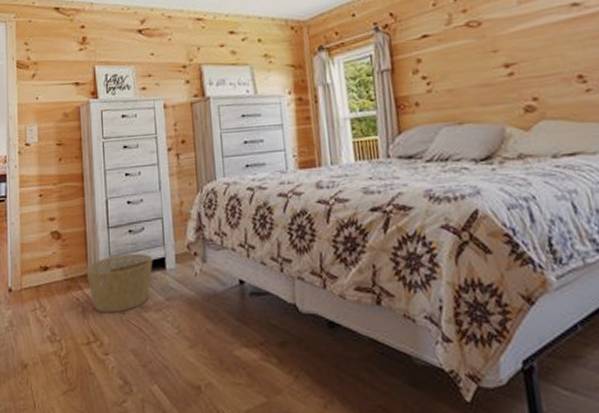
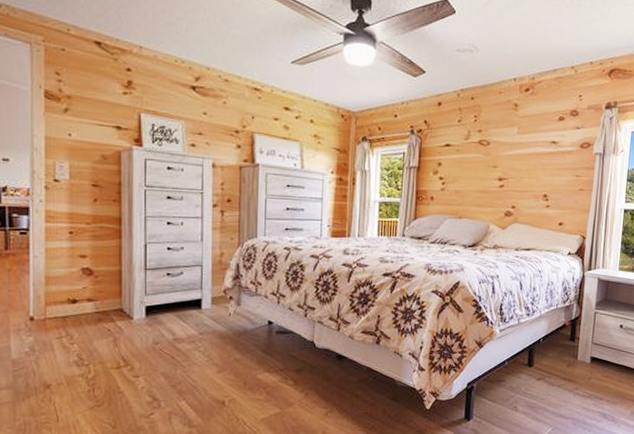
basket: present [86,254,153,313] -> none [119,294,190,343]

